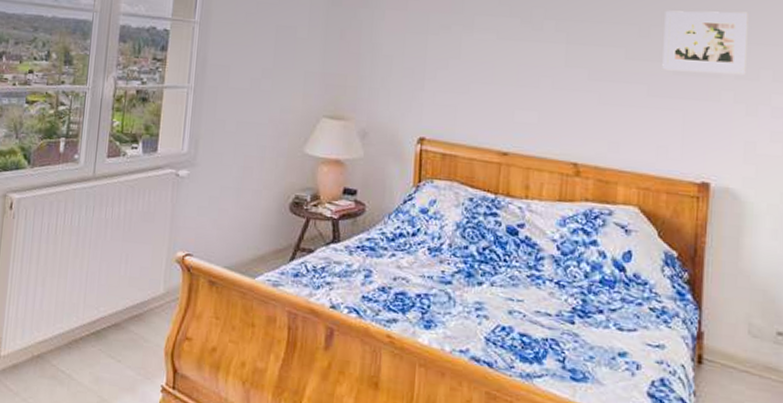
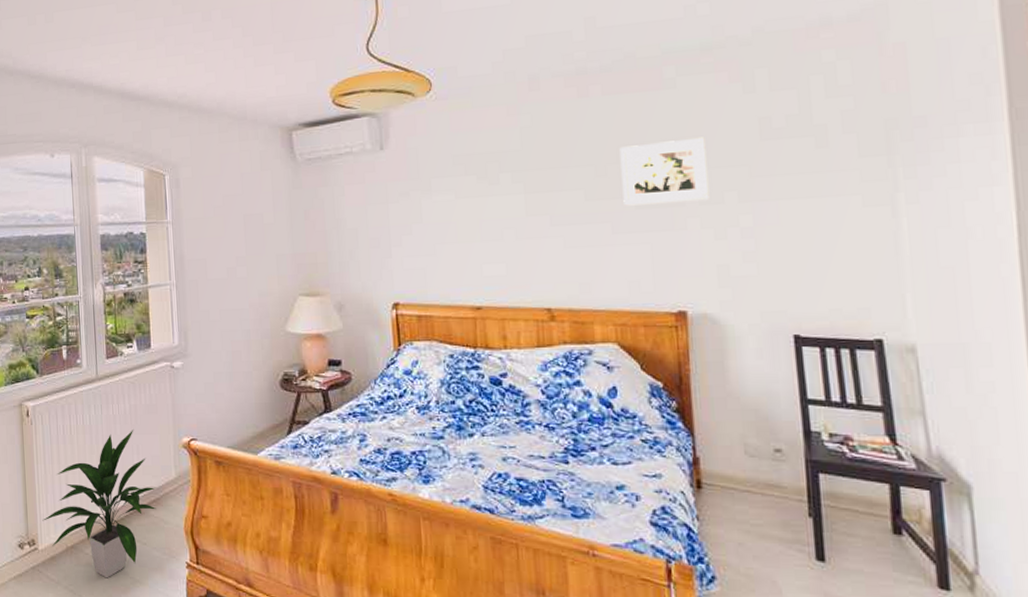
indoor plant: none [9,236,141,395] -> present [42,429,156,578]

